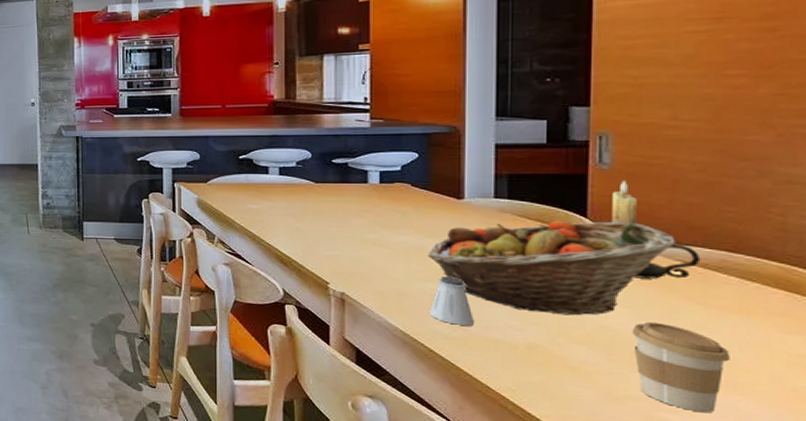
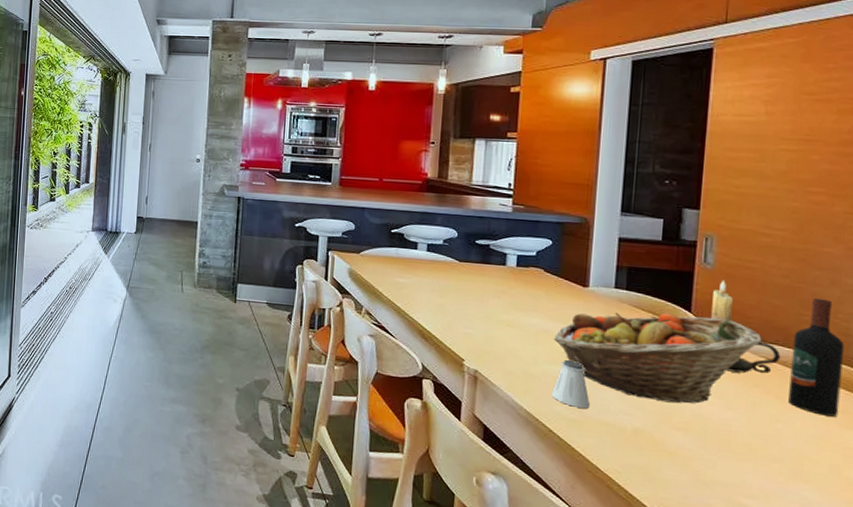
coffee cup: present [632,321,730,413] -> none [721,412,799,500]
wine bottle: none [713,191,781,321] -> present [788,297,844,417]

